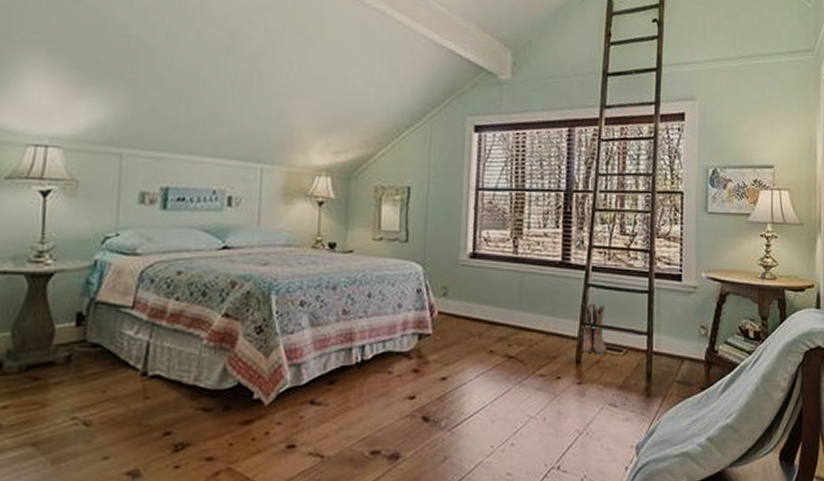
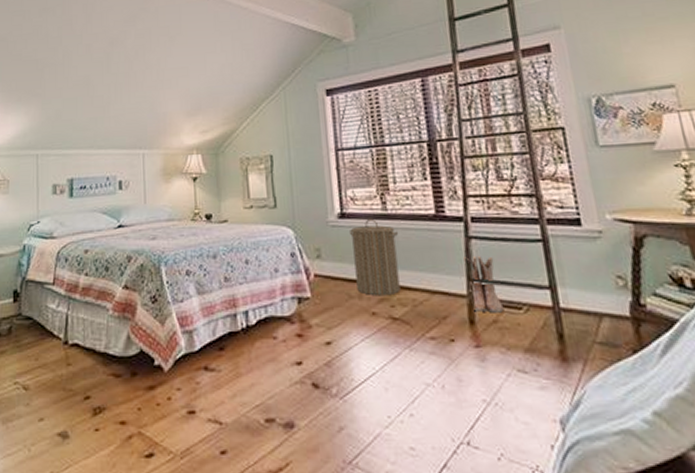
laundry hamper: none [478,260,526,336] -> present [348,218,401,296]

